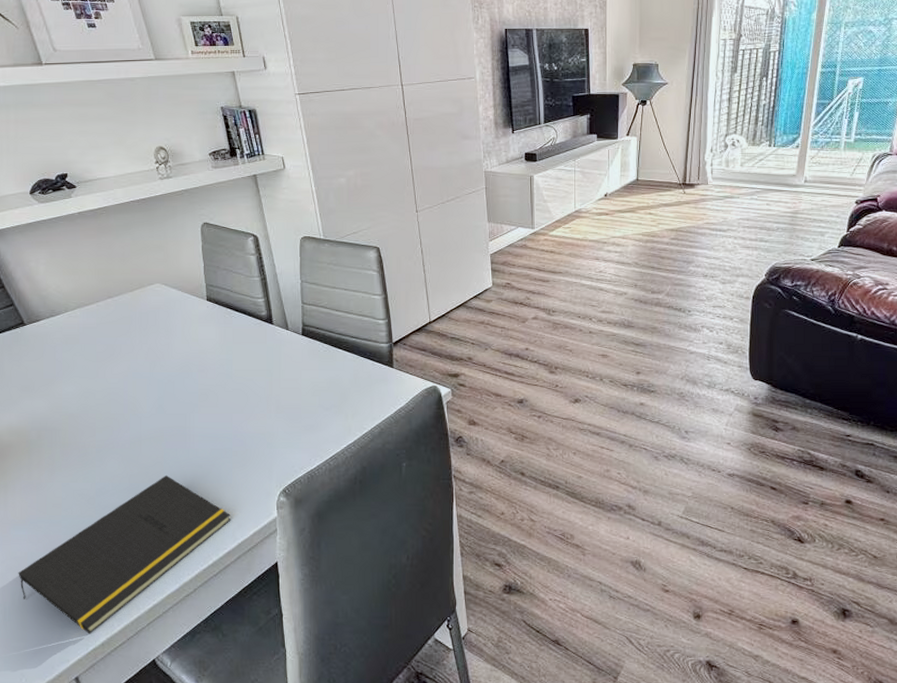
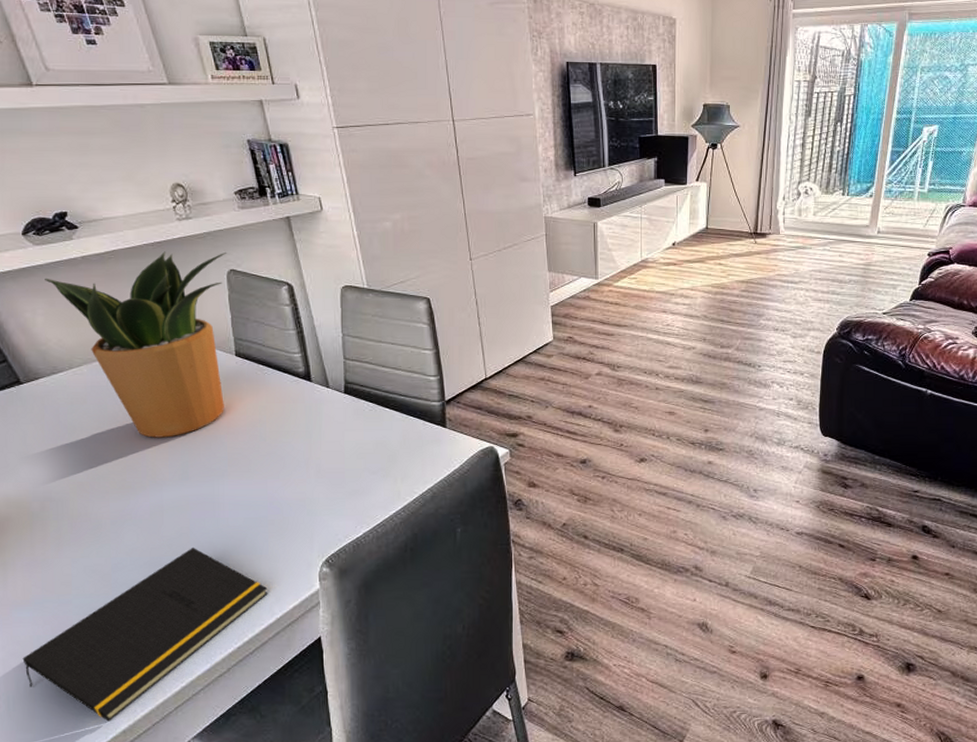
potted plant: none [47,207,201,374] -> present [45,251,226,438]

